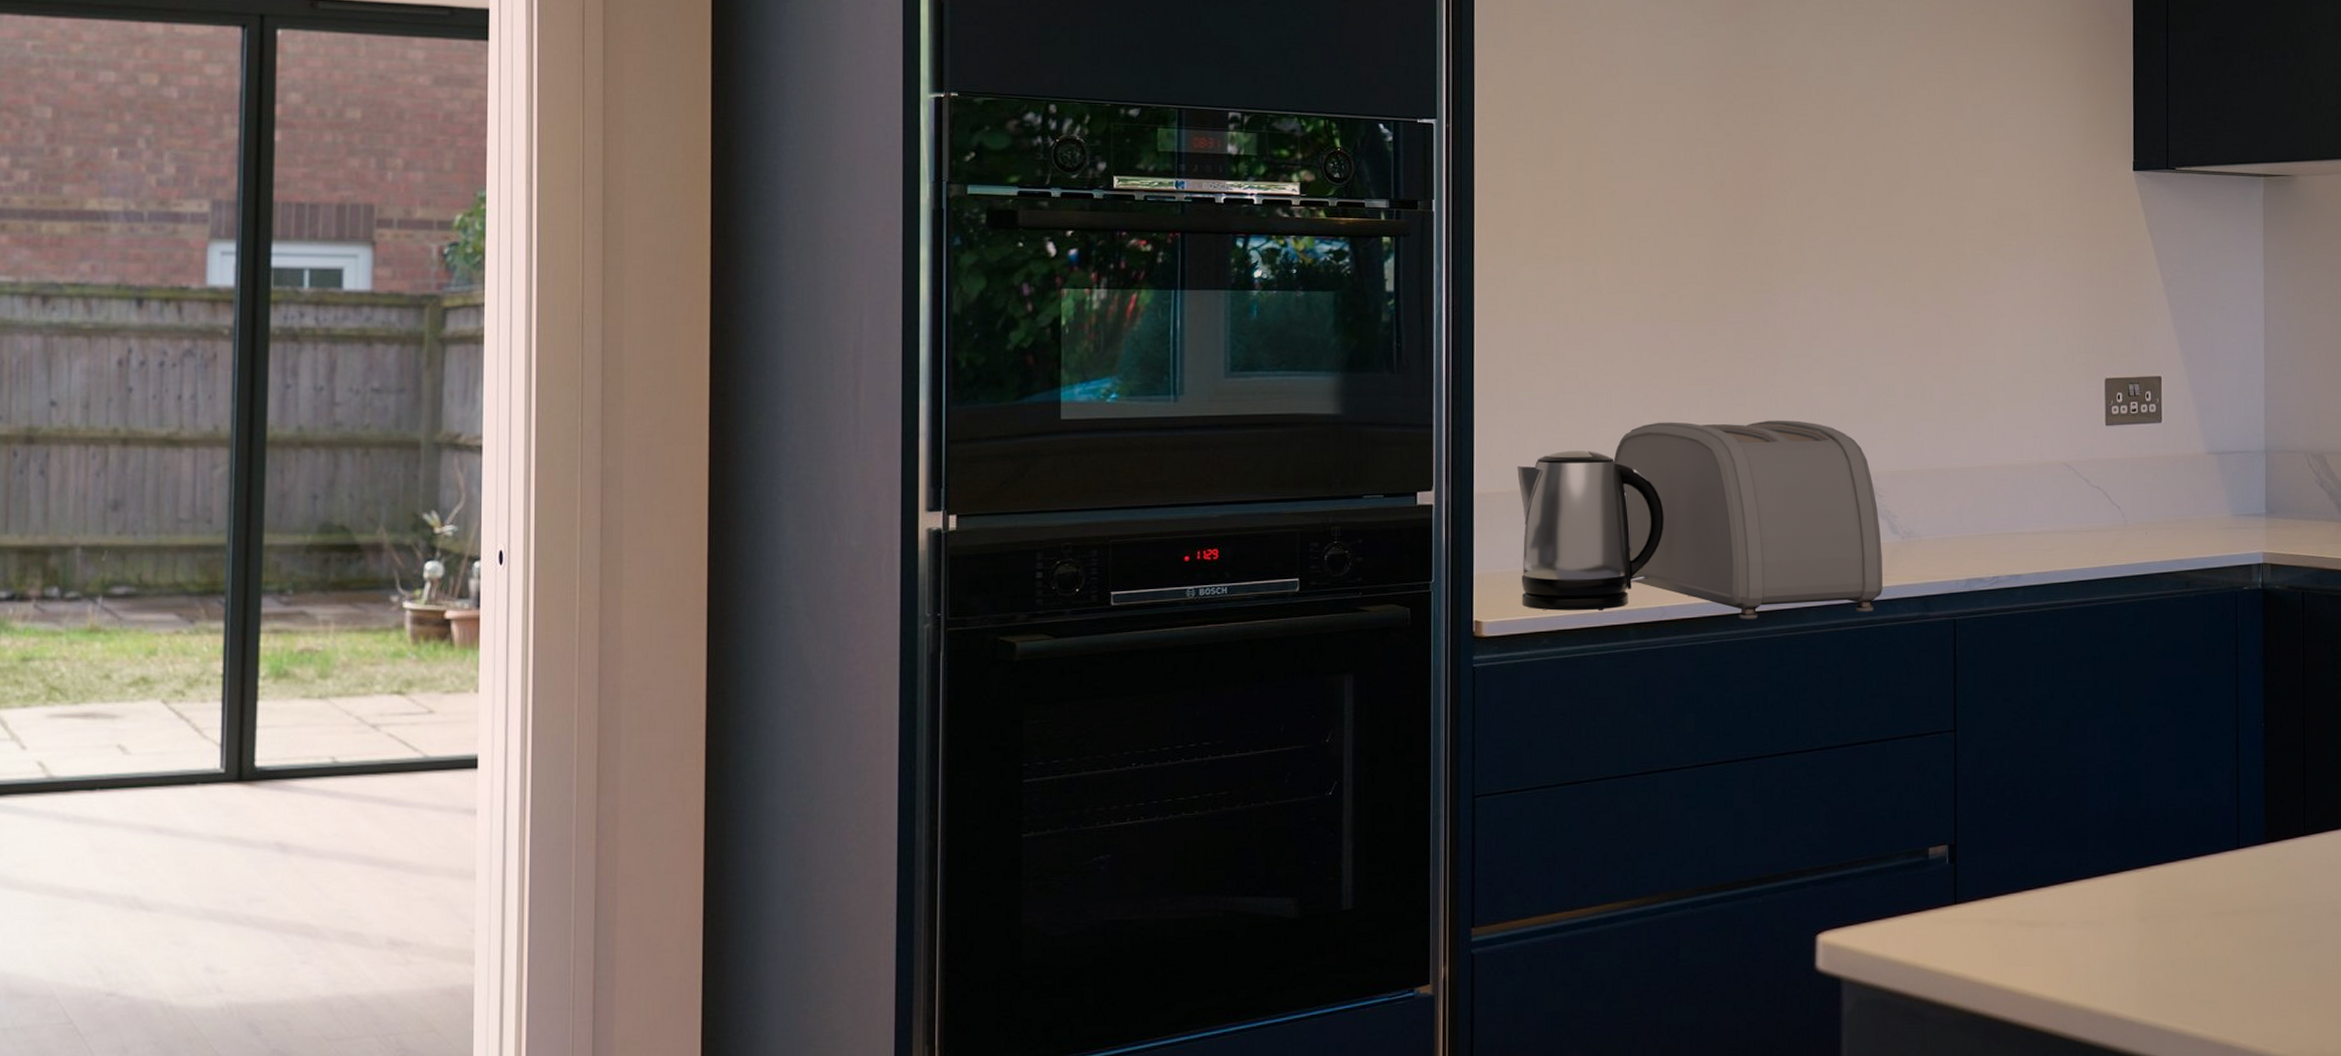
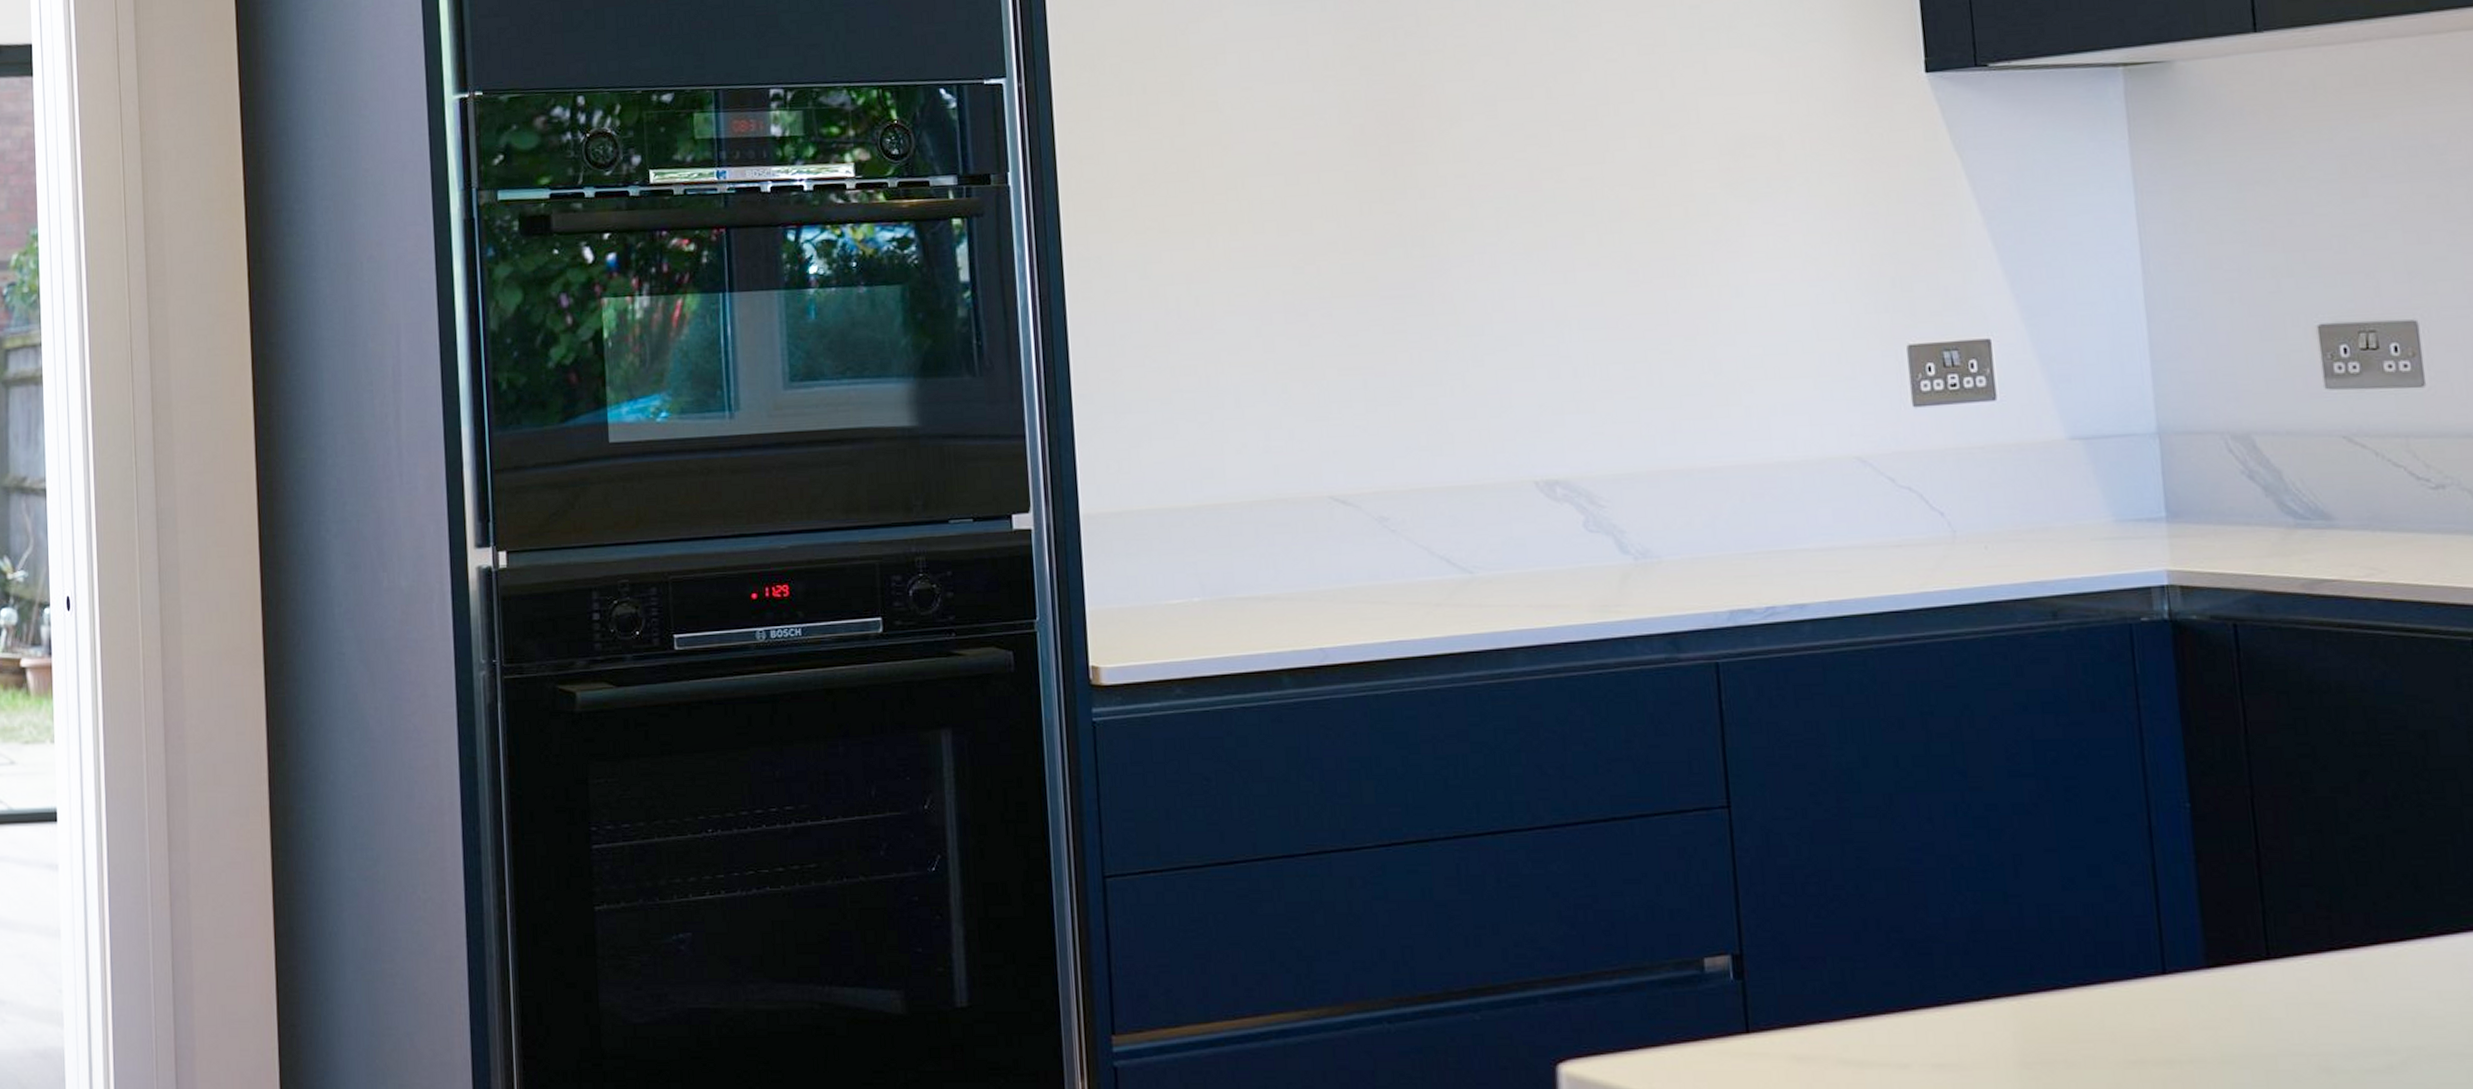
kettle: present [1517,450,1664,612] -> none [1130,459,1318,655]
toaster: present [1613,420,1883,620] -> none [1248,414,1614,665]

